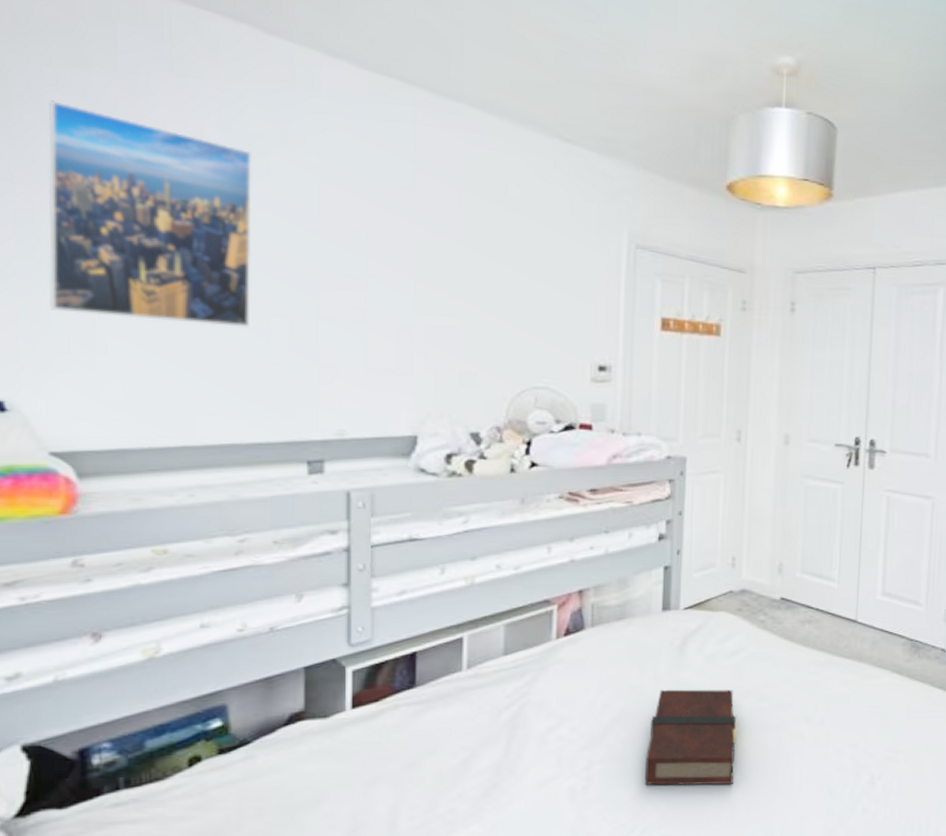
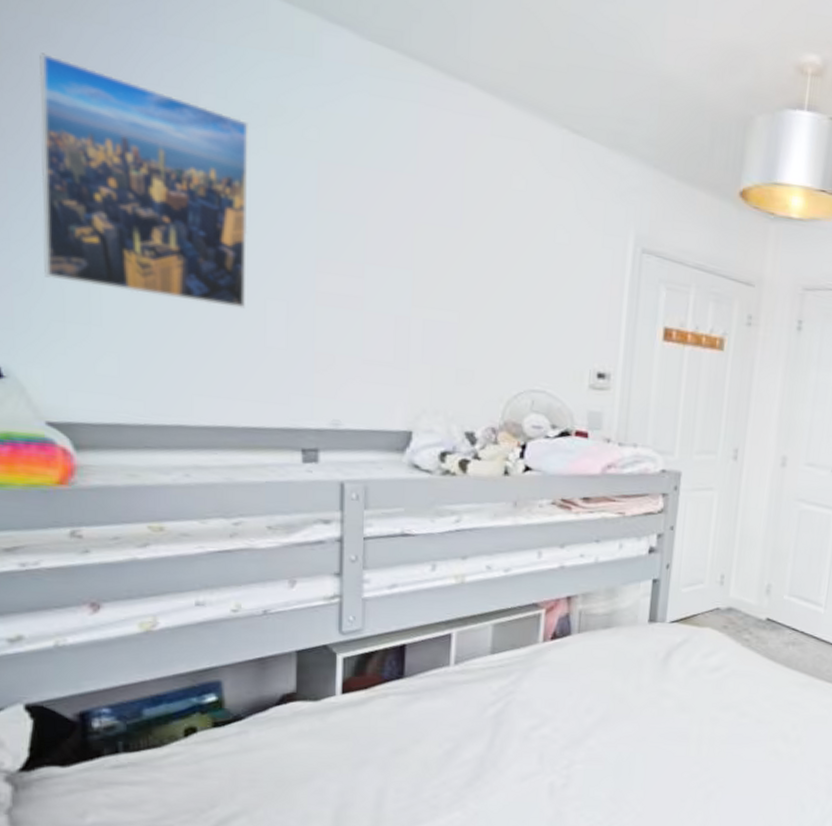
book: present [644,689,737,786] -> none [622,698,716,792]

